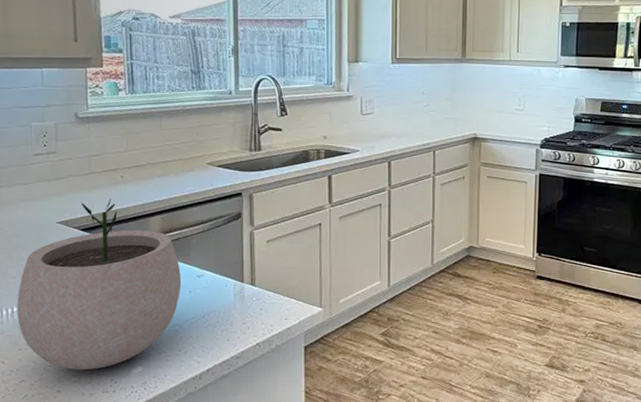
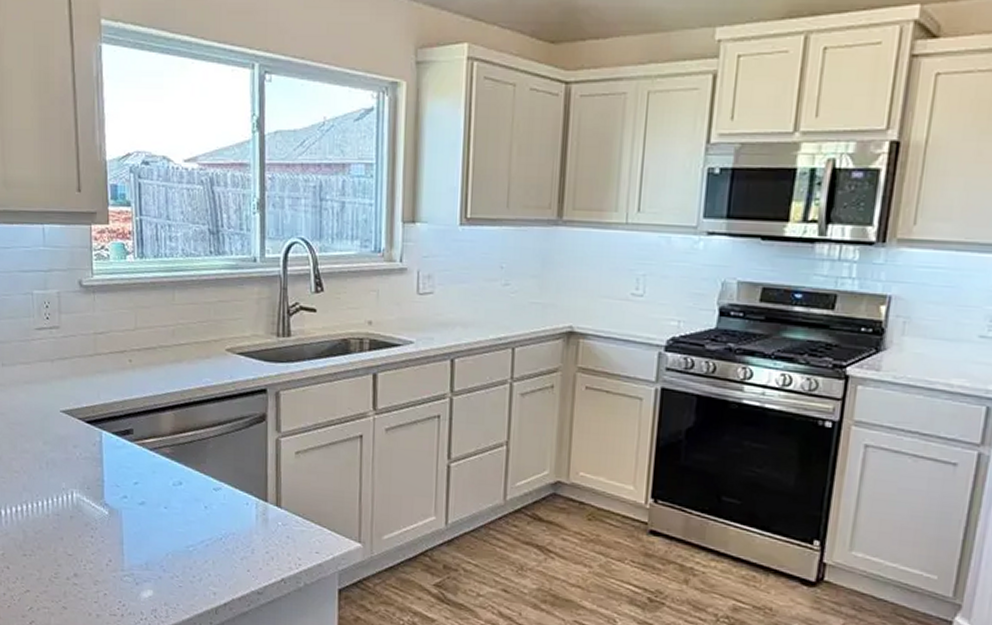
plant pot: present [17,199,182,370] -> none [21,387,196,588]

